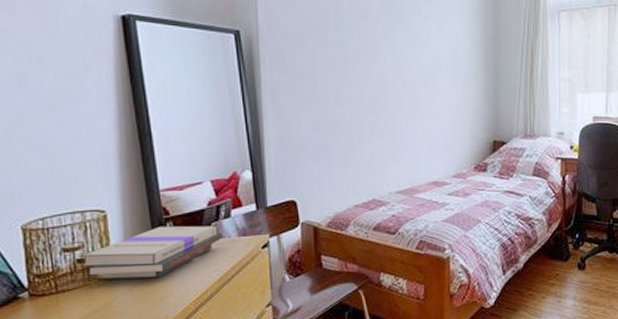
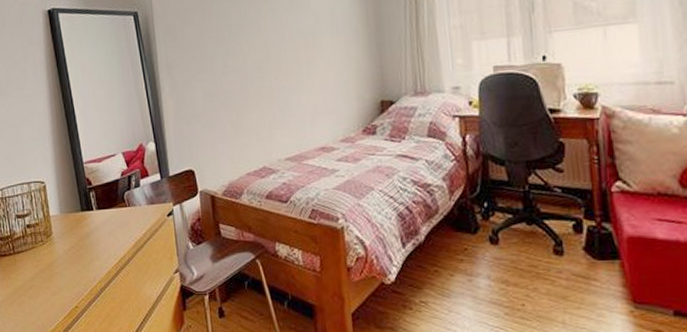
books: present [82,225,222,280] -> none [30,194,134,244]

